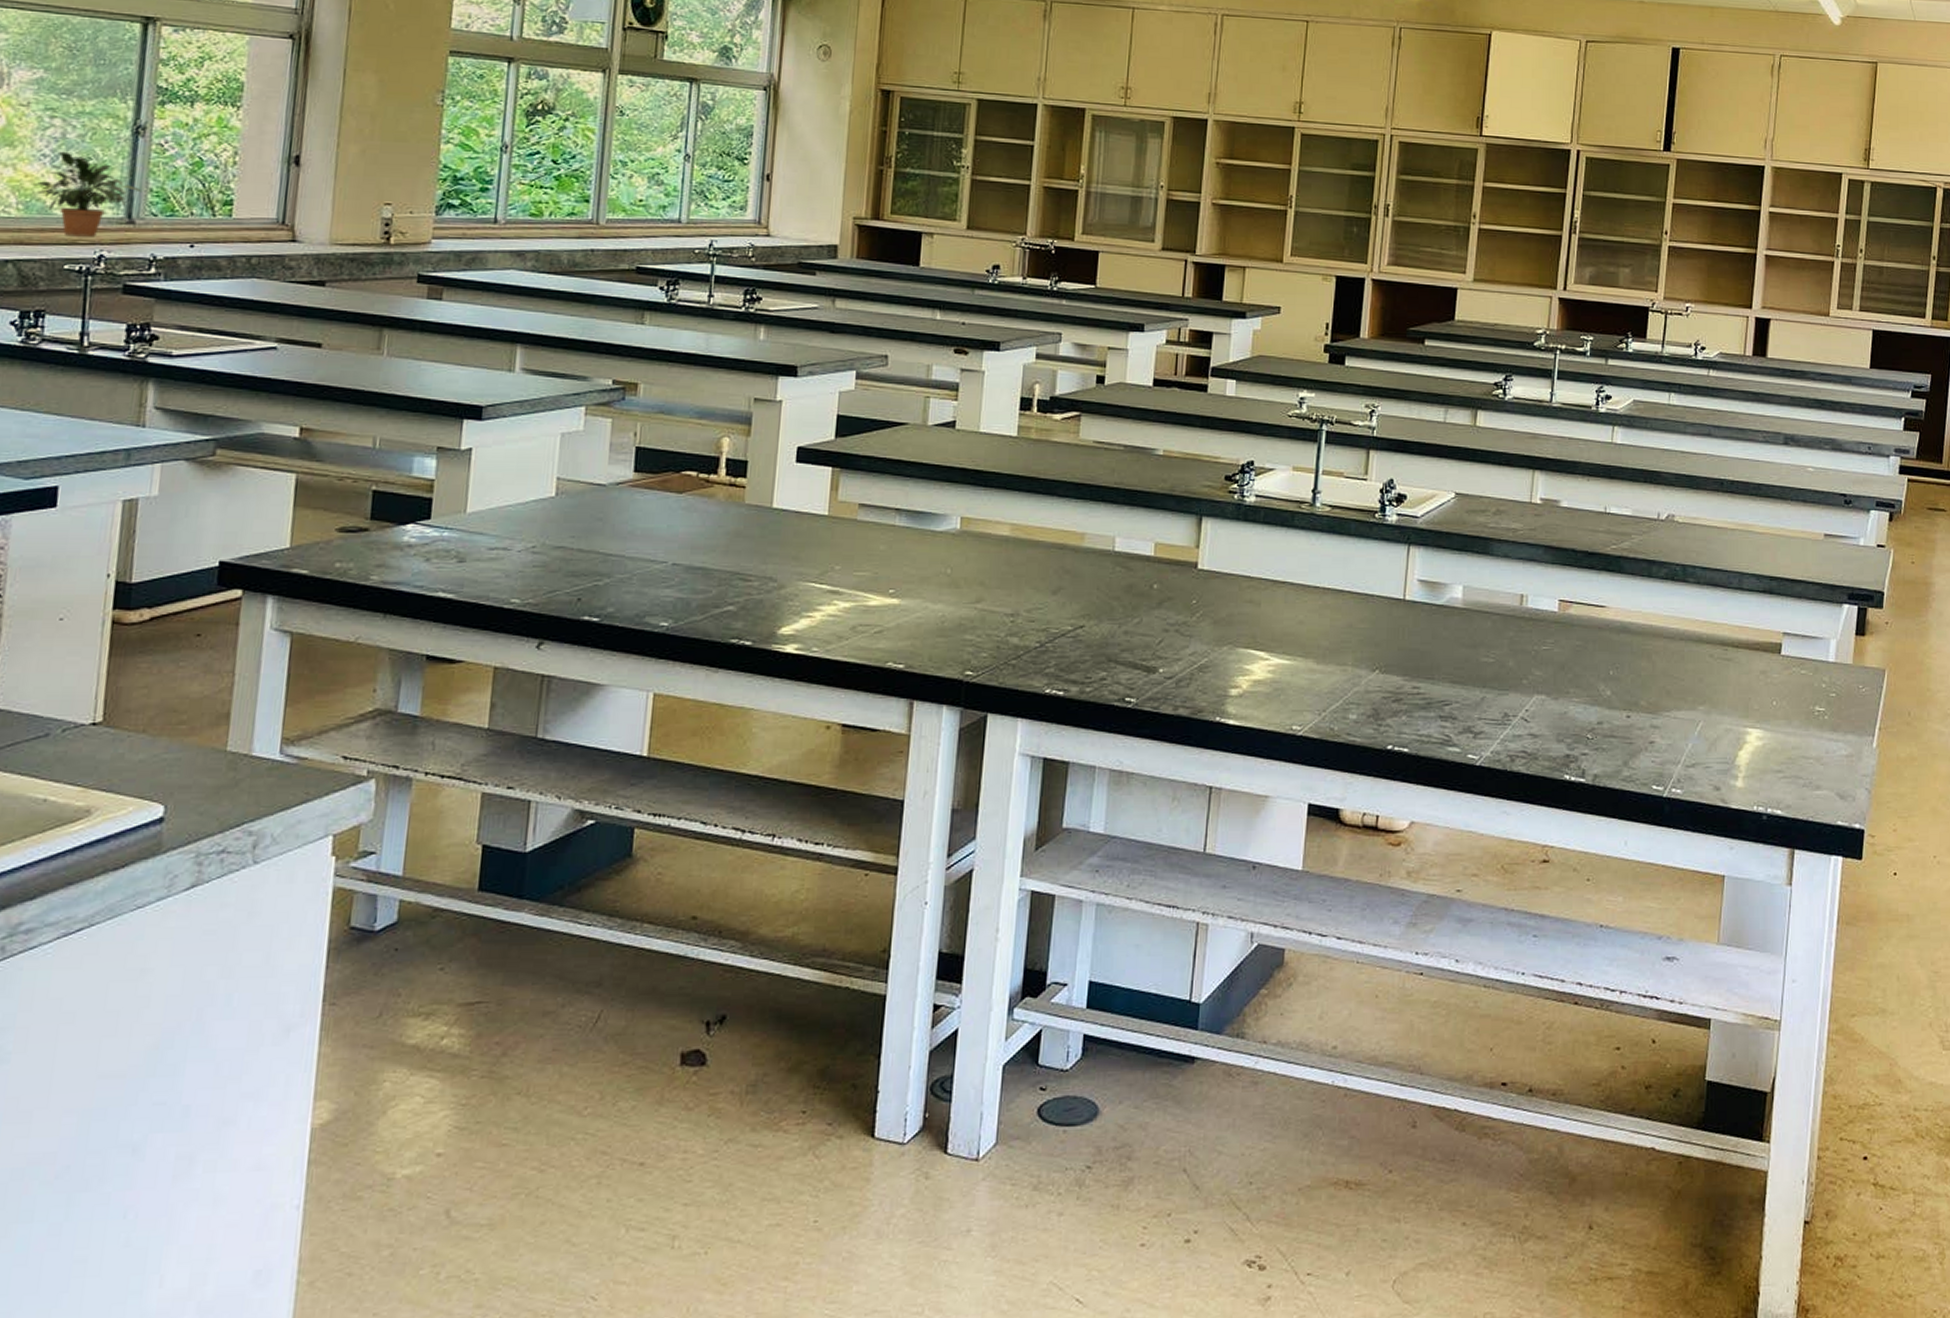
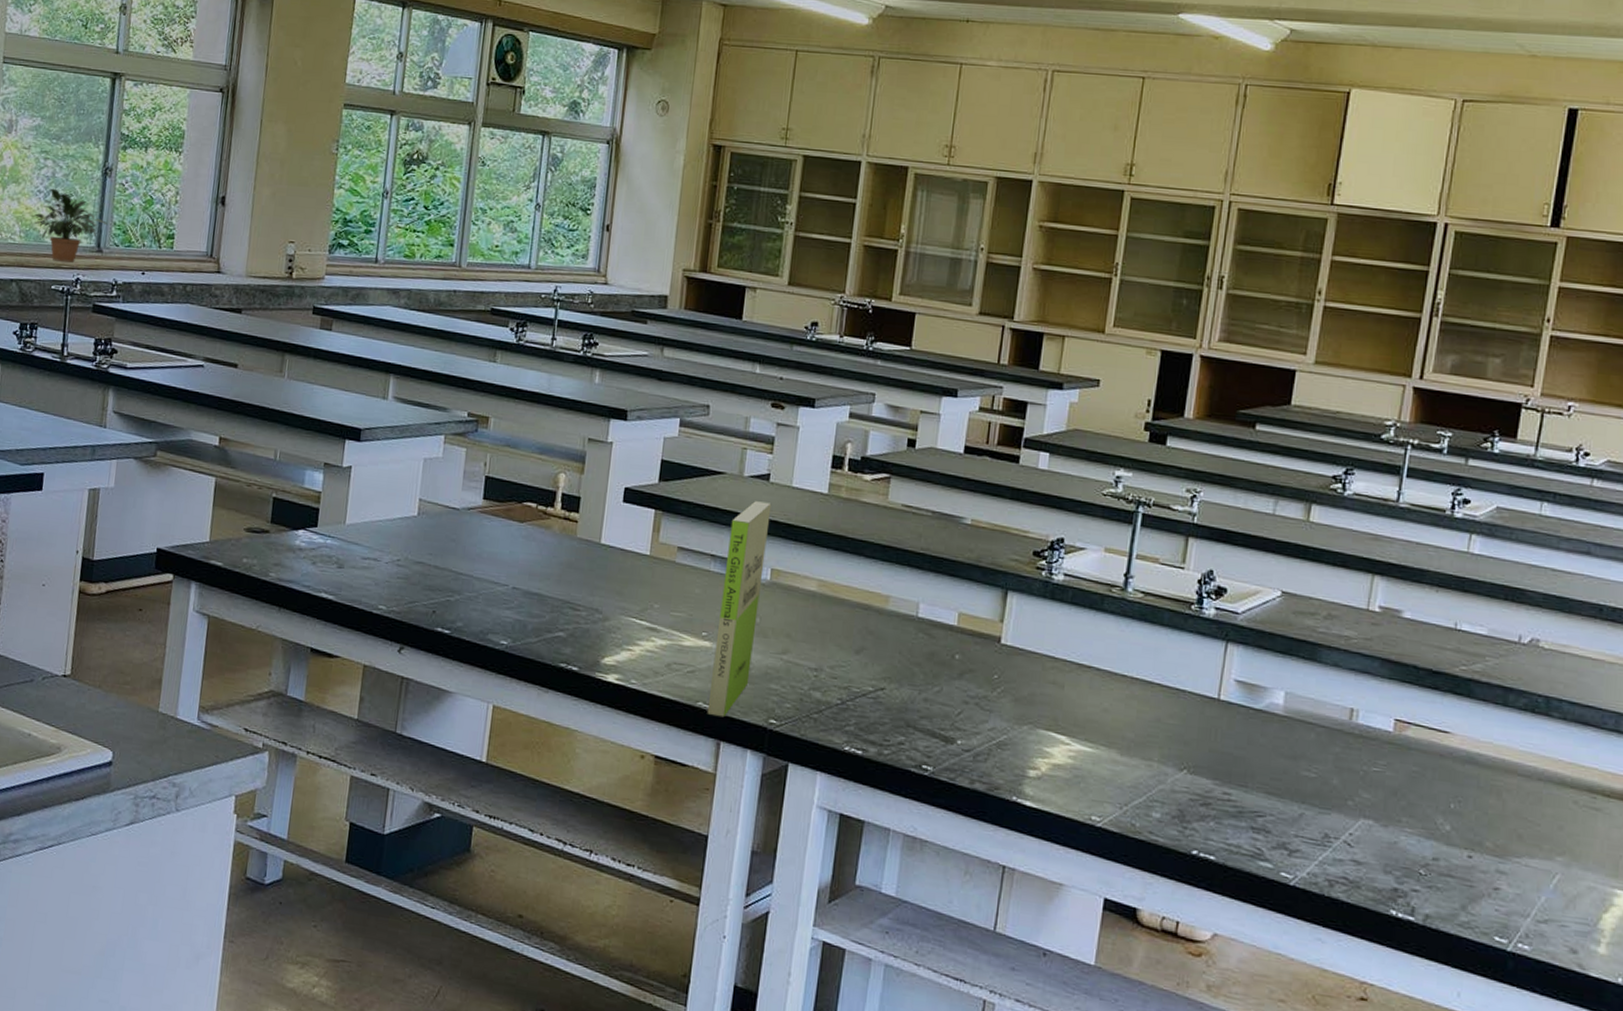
book: none [897,450,959,675] -> present [707,501,772,718]

